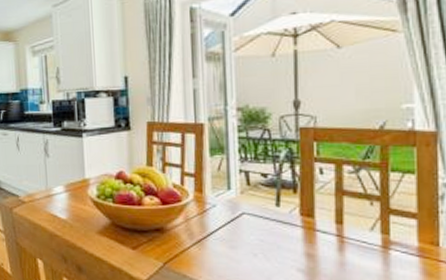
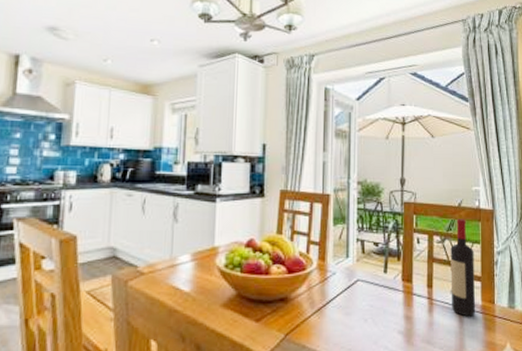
wine bottle: none [369,144,409,260] -> present [450,218,476,317]

